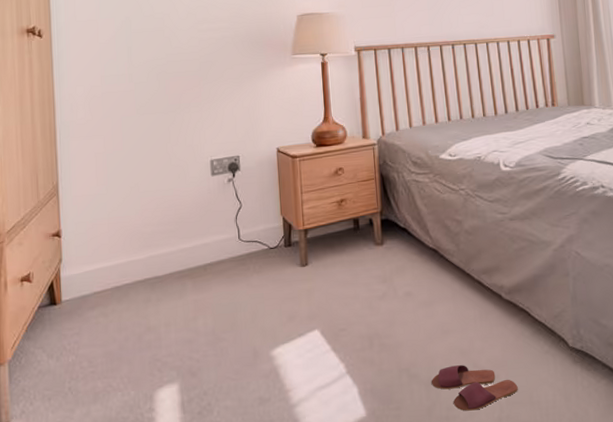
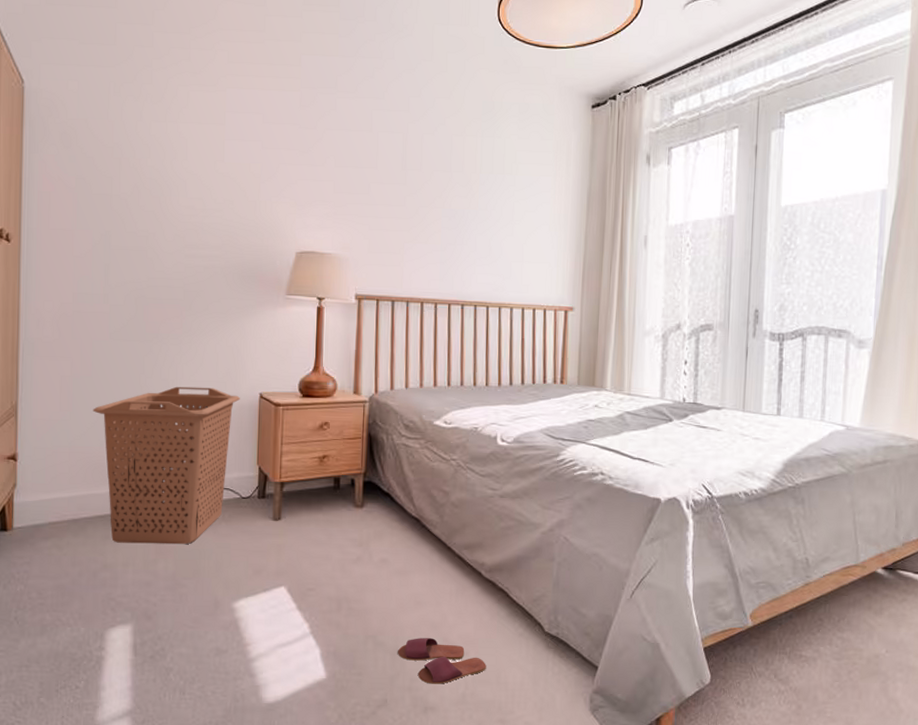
laundry basket: none [126,148,259,305] -> present [93,386,240,545]

